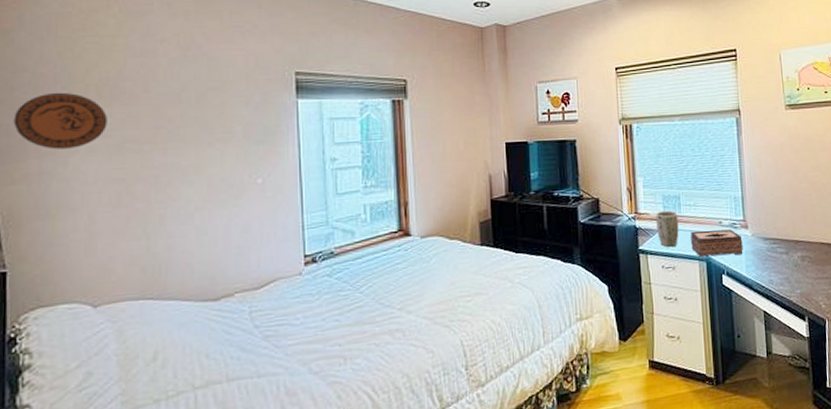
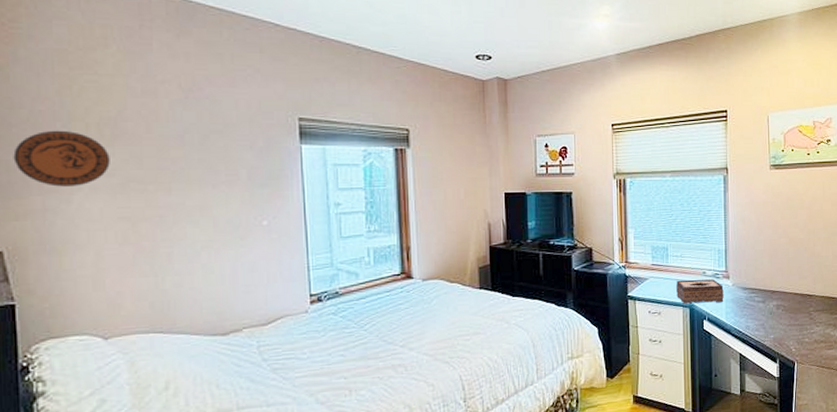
plant pot: present [656,210,679,247] -> none [645,260,666,294]

